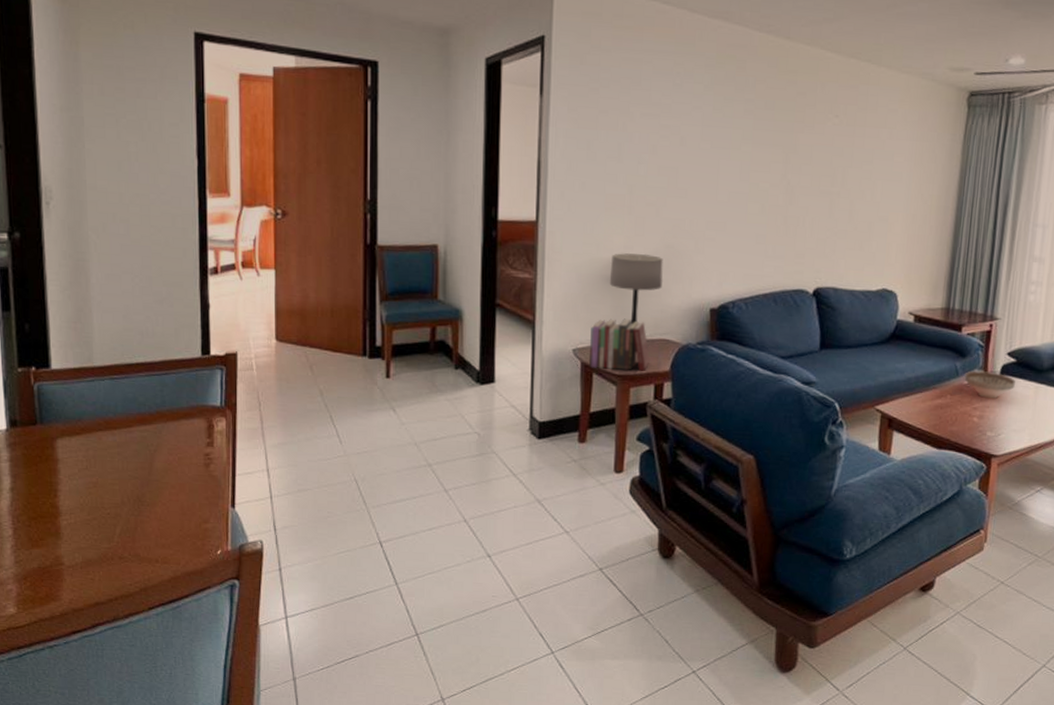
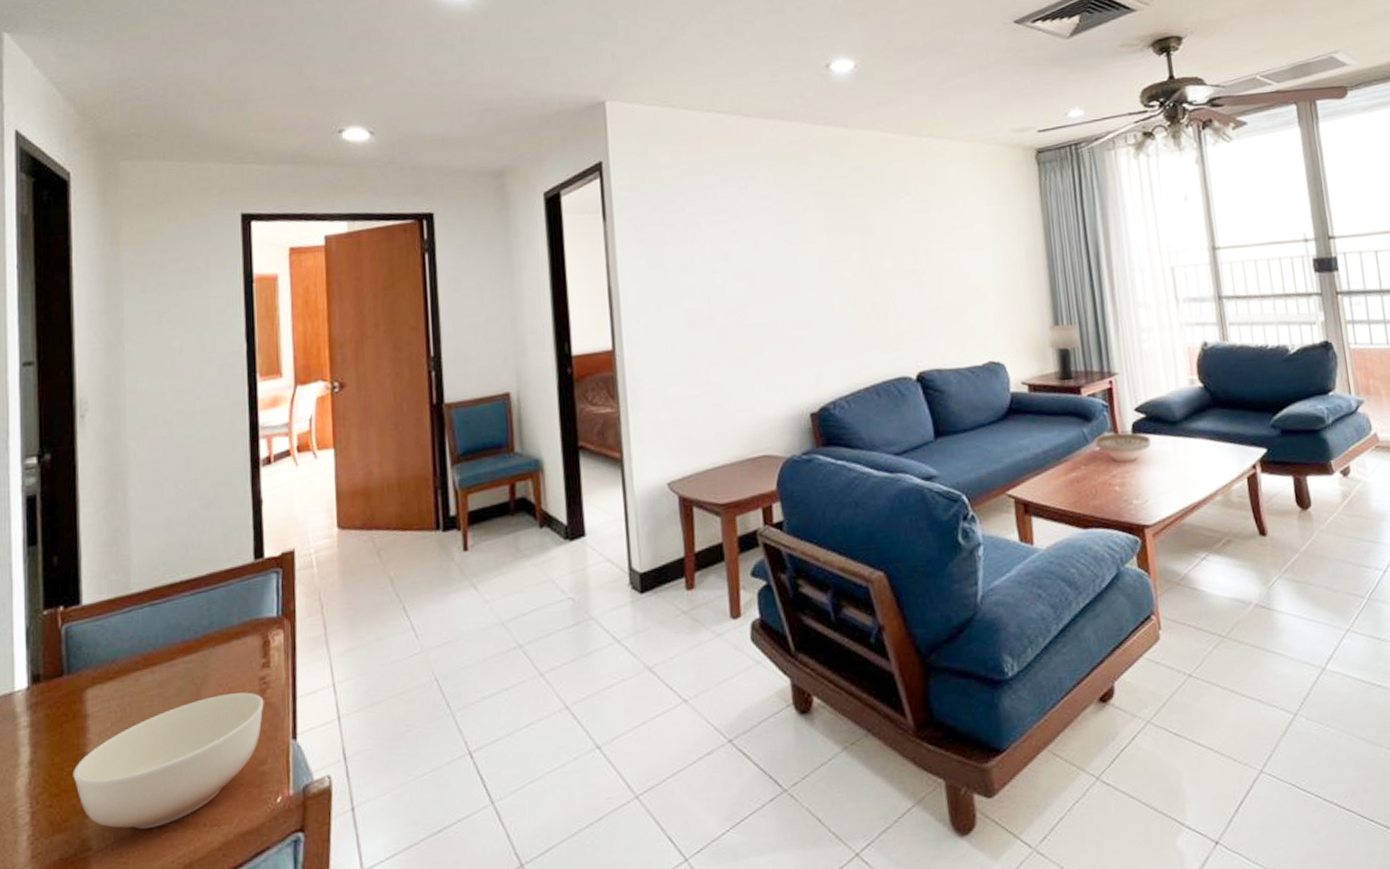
bowl: none [47,462,208,557] -> present [73,692,264,829]
books: present [589,318,650,371] -> none [684,439,753,501]
table lamp: present [609,253,663,325] -> none [697,366,755,446]
table lamp: none [940,264,972,317] -> present [1048,324,1081,380]

